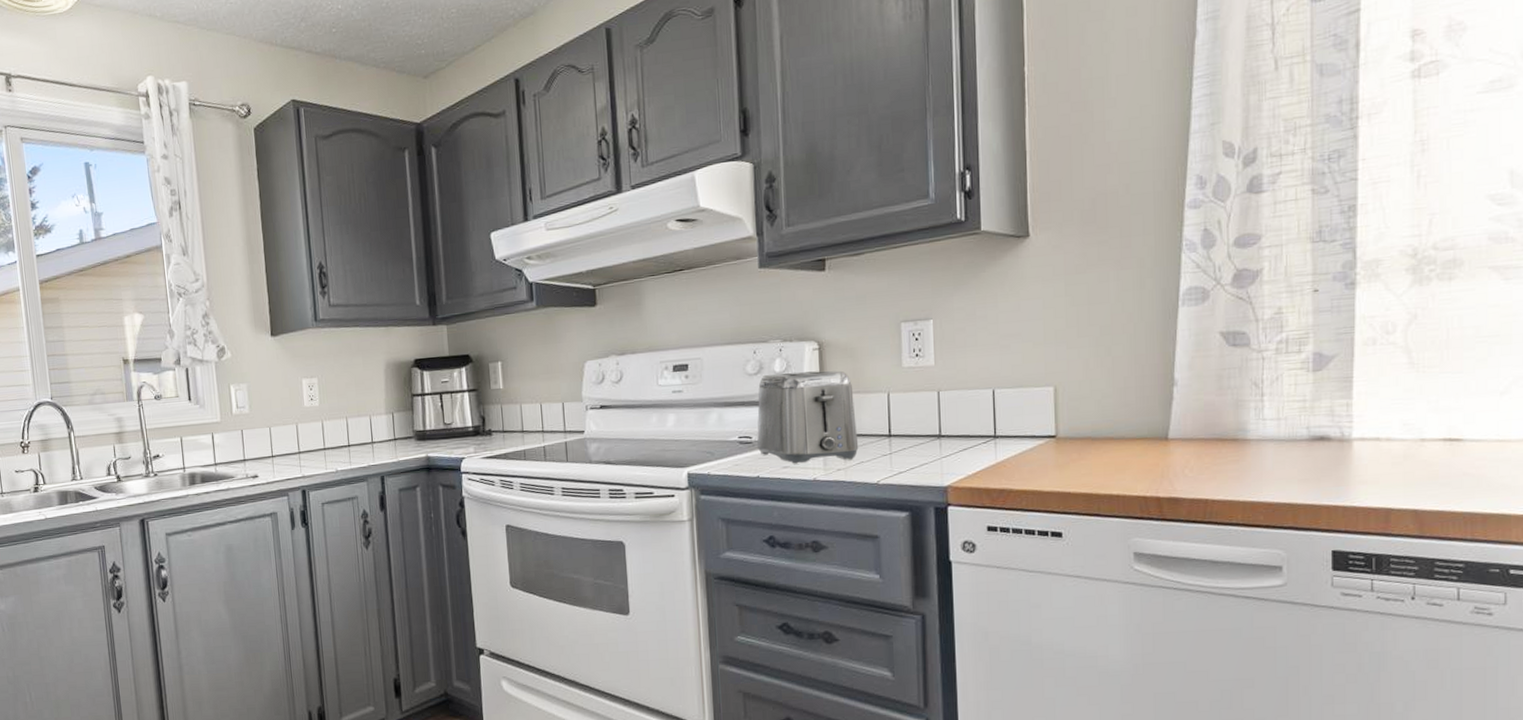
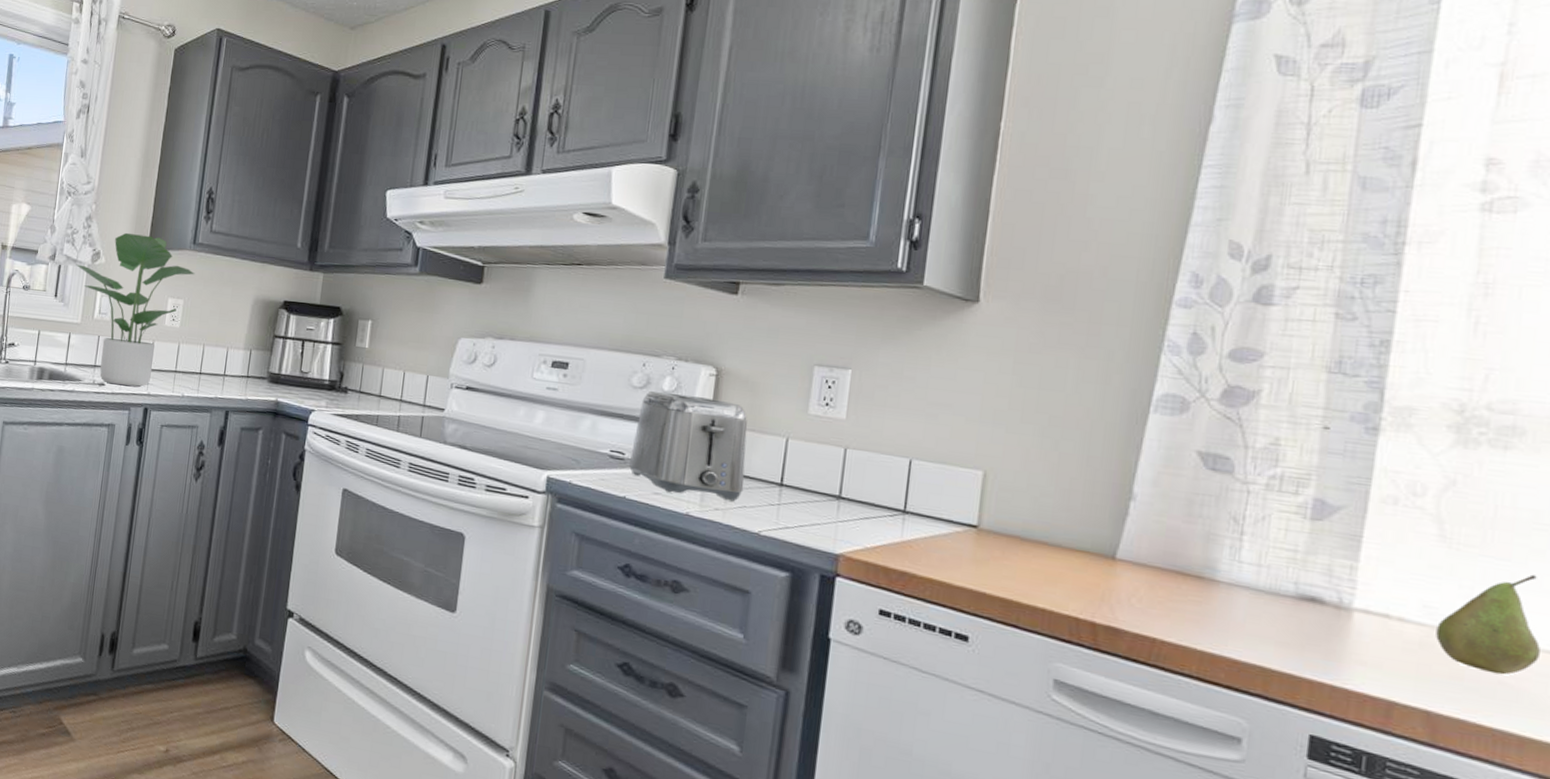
potted plant: none [203,321,323,474] -> present [76,232,195,387]
fruit: none [1415,380,1490,468] -> present [1436,574,1540,675]

